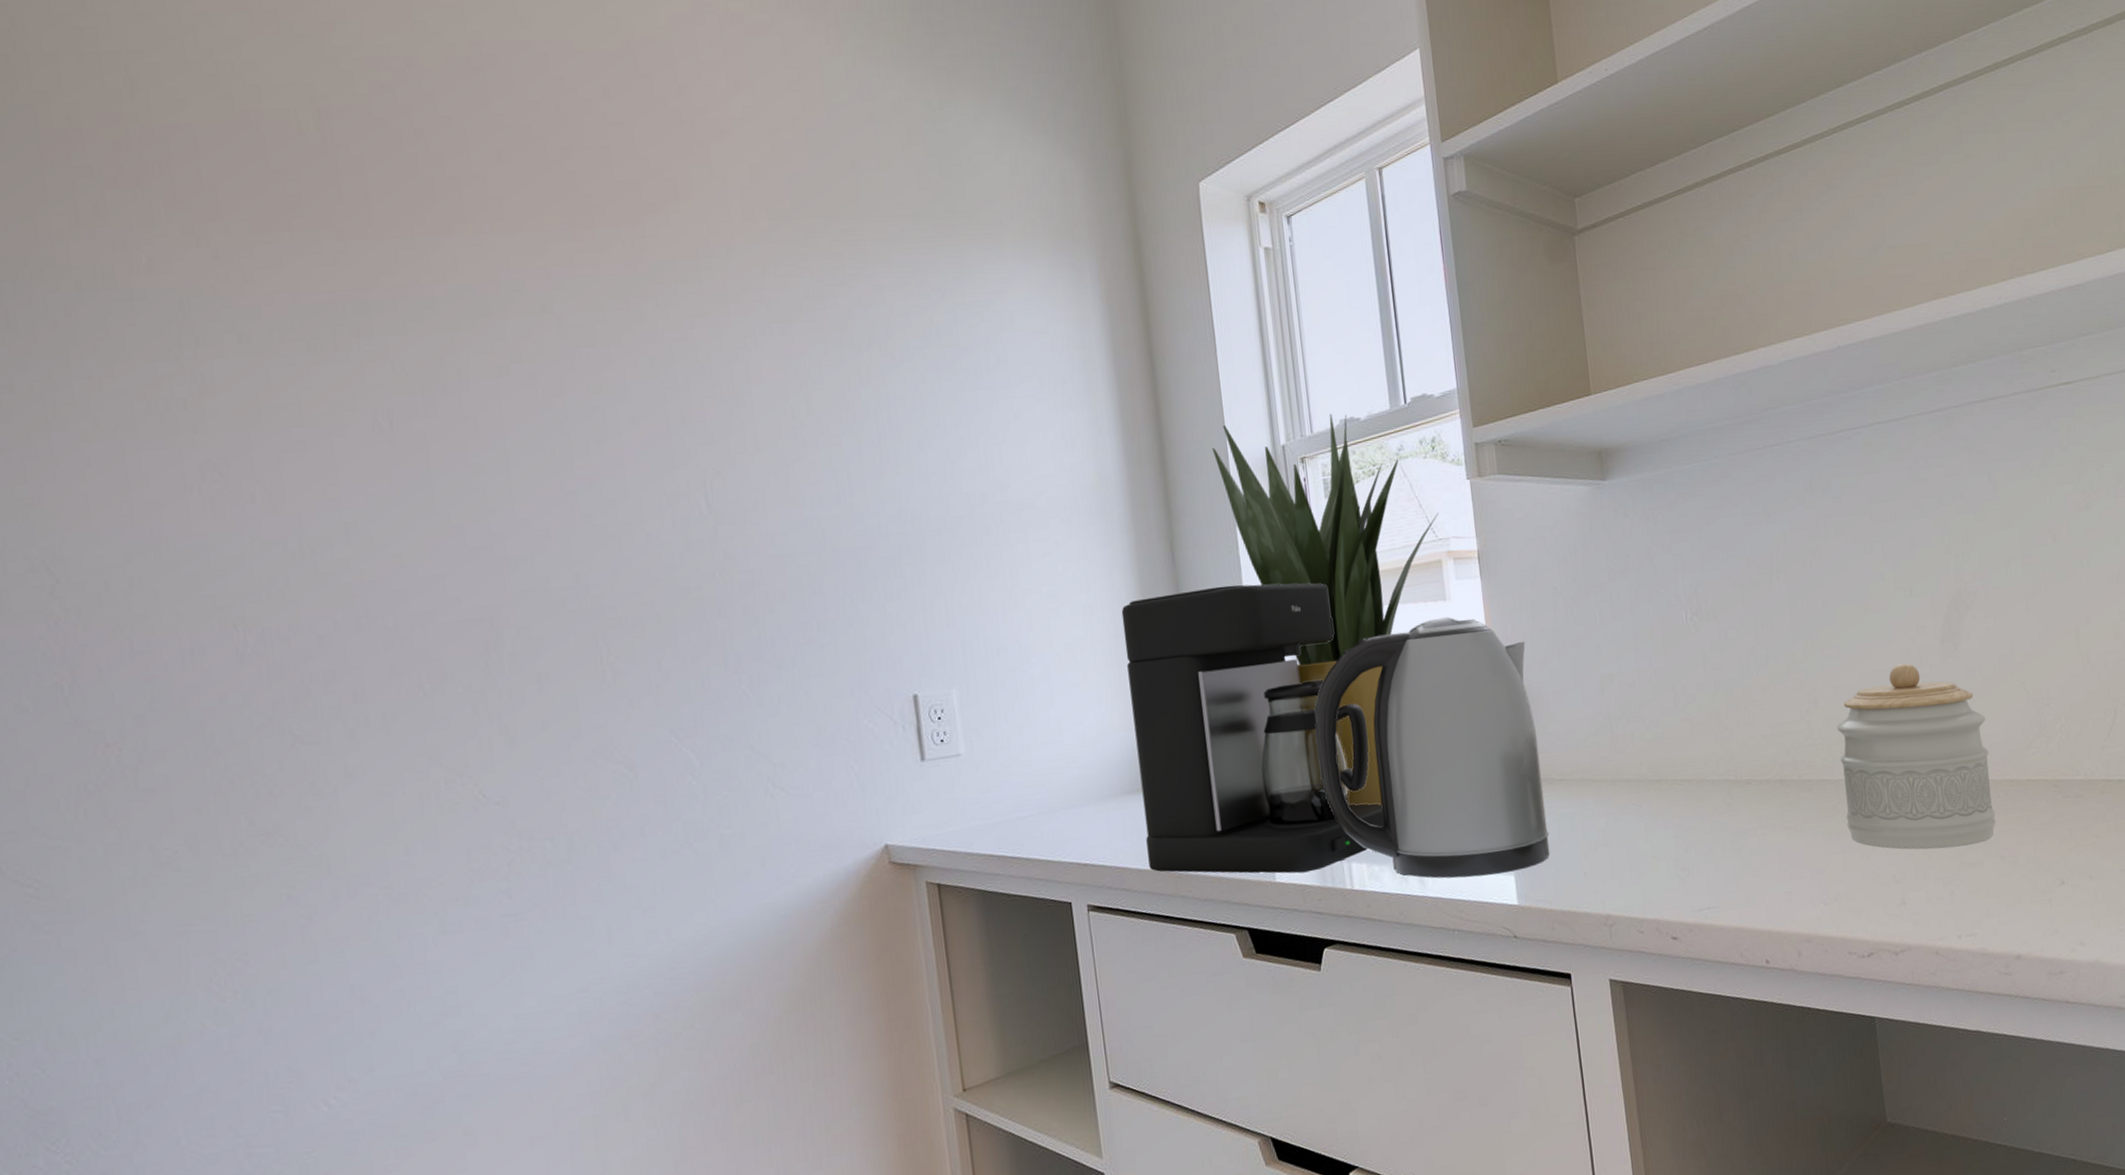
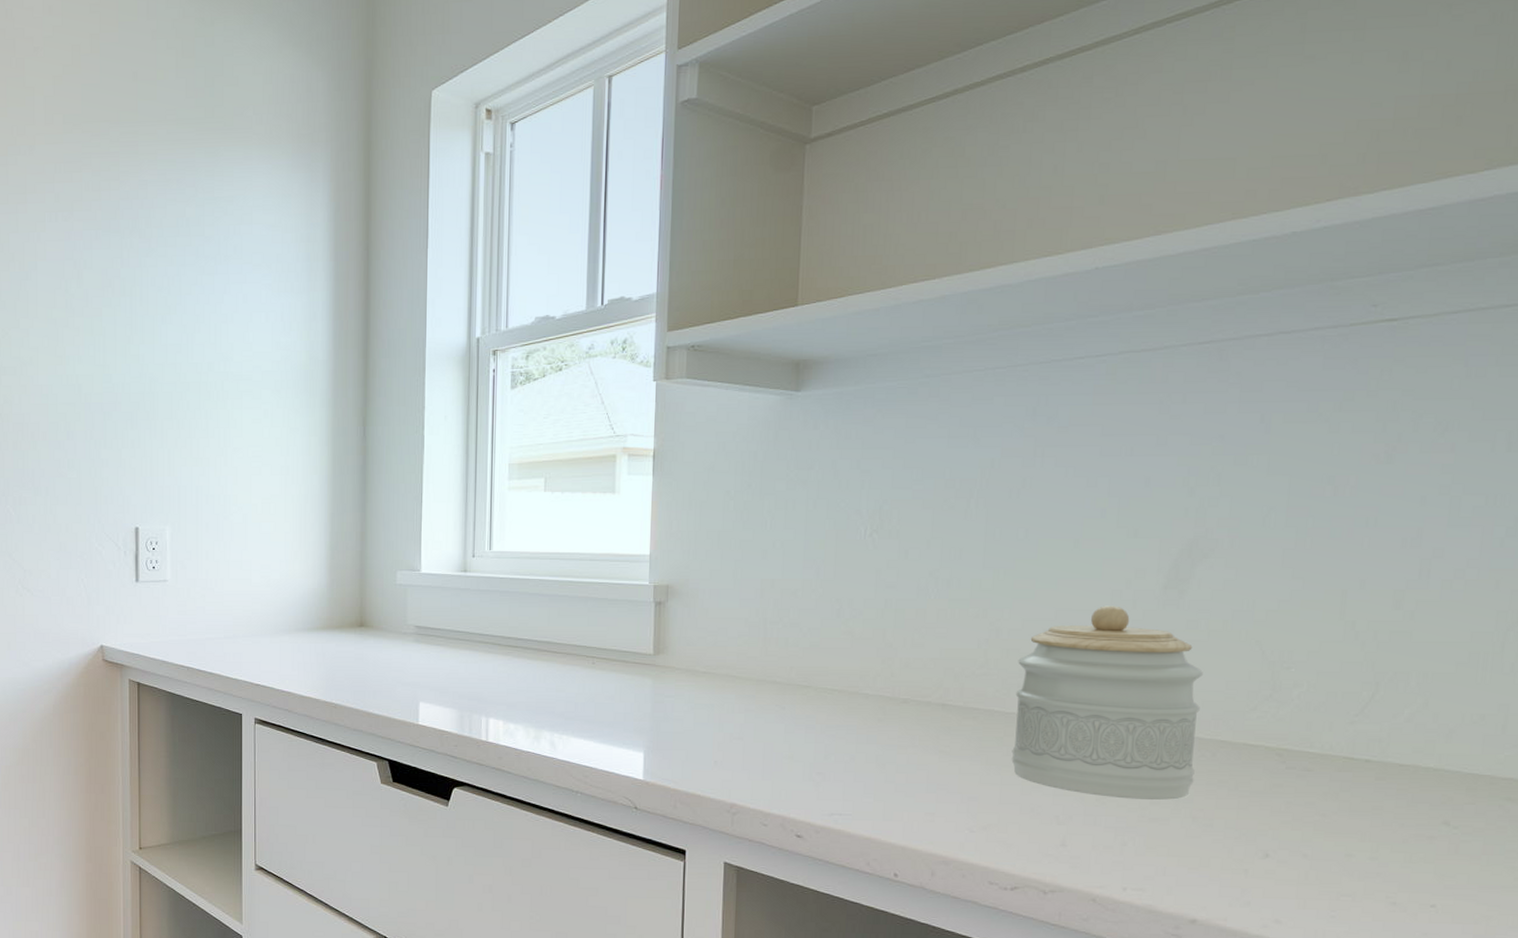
coffee maker: present [1121,583,1385,874] -> none [310,461,526,720]
planter: present [1212,413,1439,806] -> none [411,310,621,671]
kettle: present [1314,617,1550,879] -> none [471,509,688,750]

